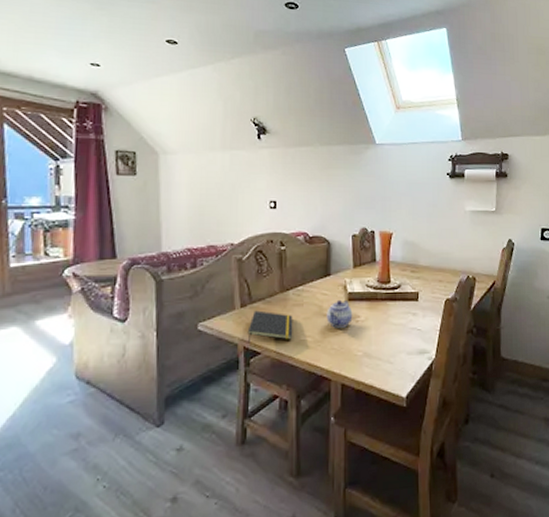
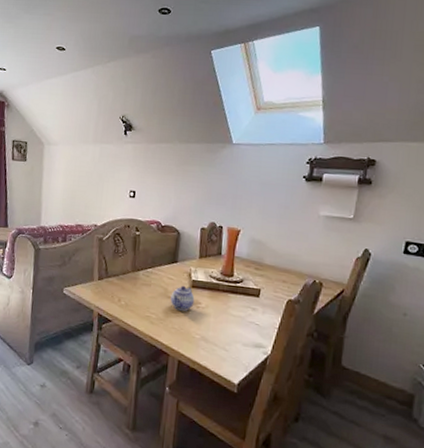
notepad: present [247,310,293,343] -> none [102,284,141,314]

